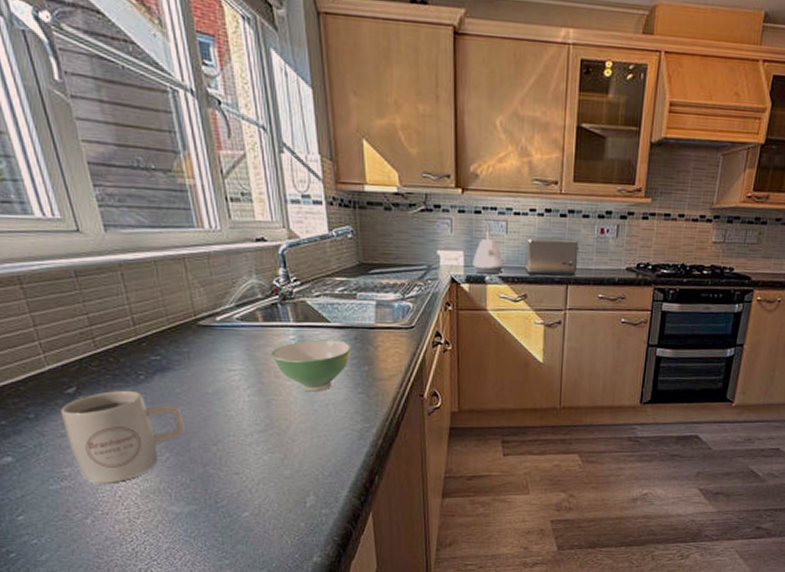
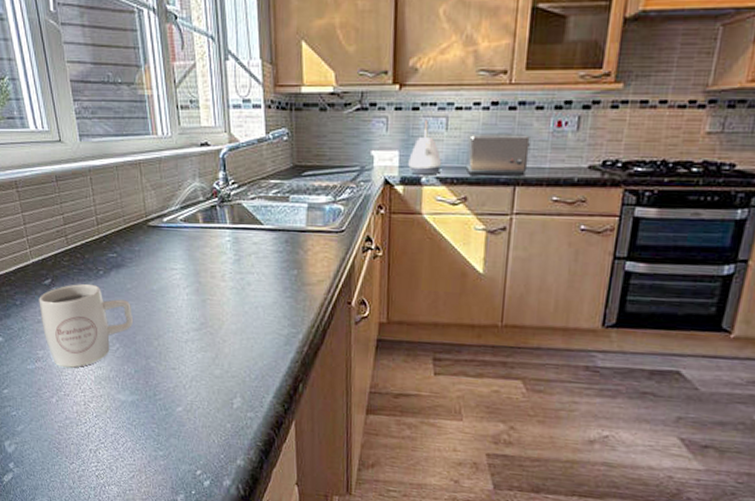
bowl: present [270,339,352,392] -> none [207,241,283,294]

